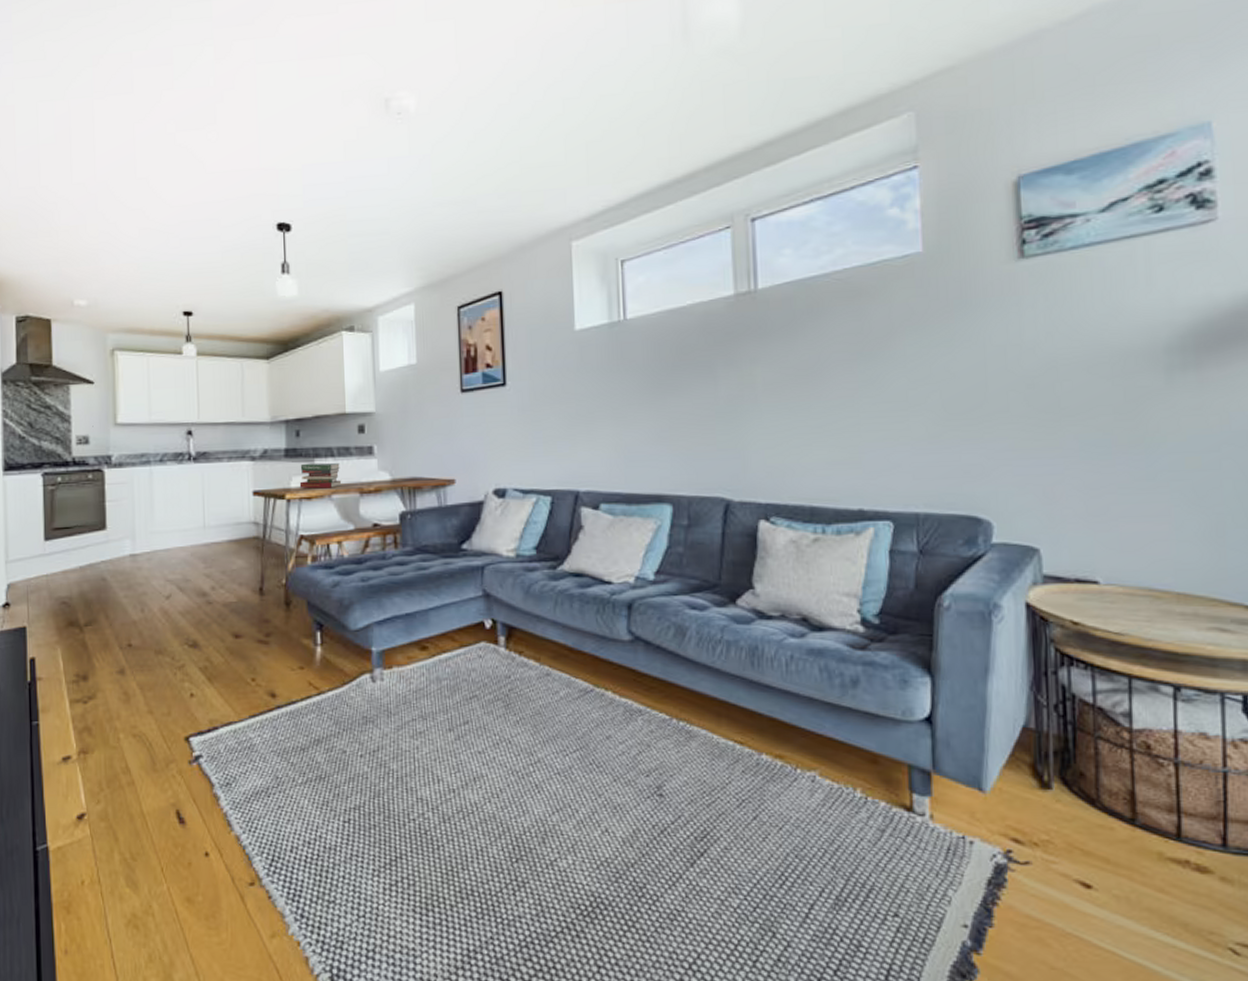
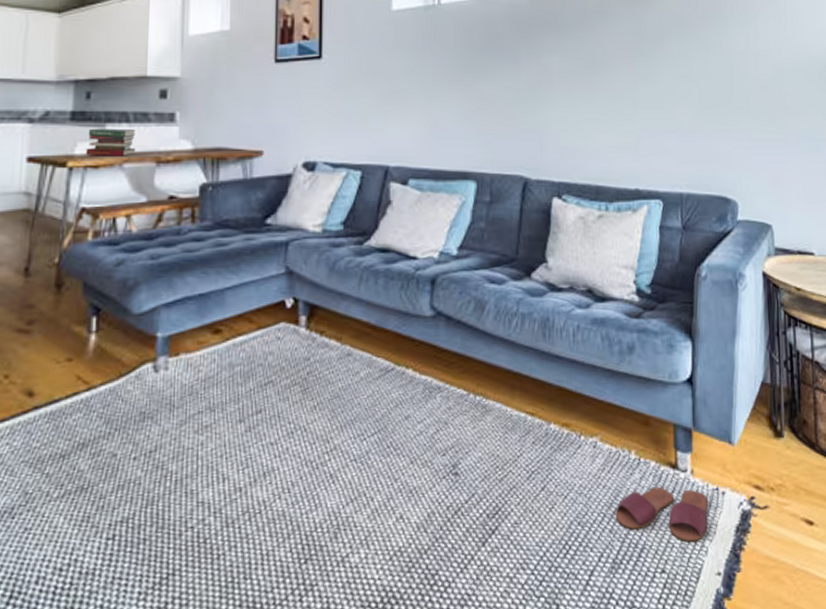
slippers: none [838,828,951,889] -> present [615,486,708,542]

